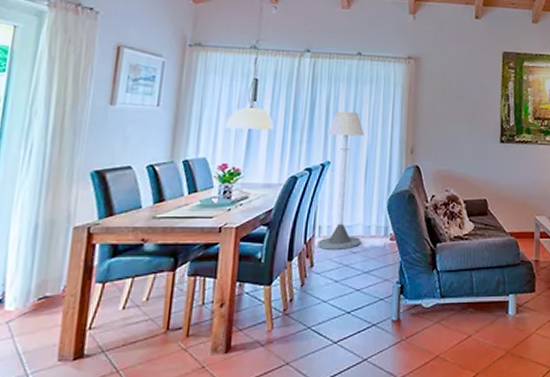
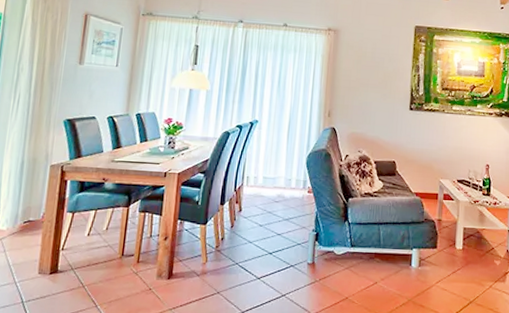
floor lamp: present [317,111,364,249] -> none [245,76,288,198]

